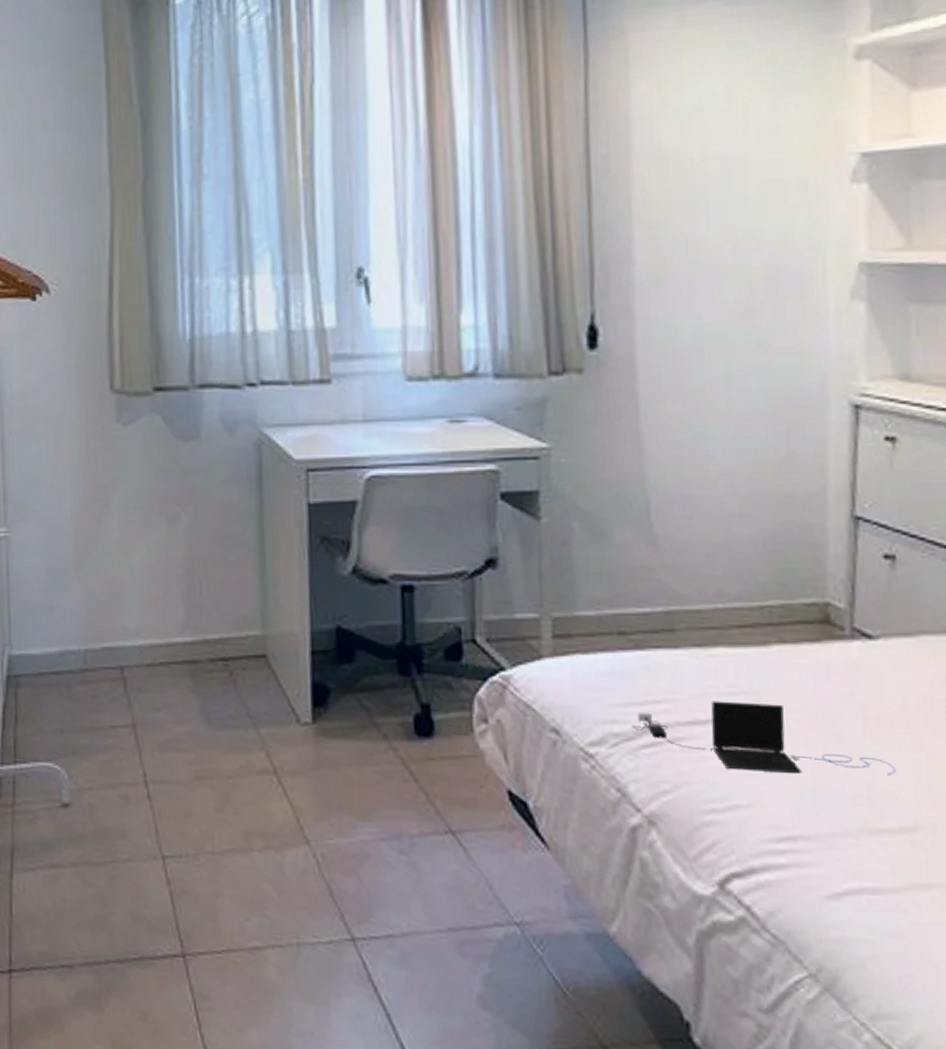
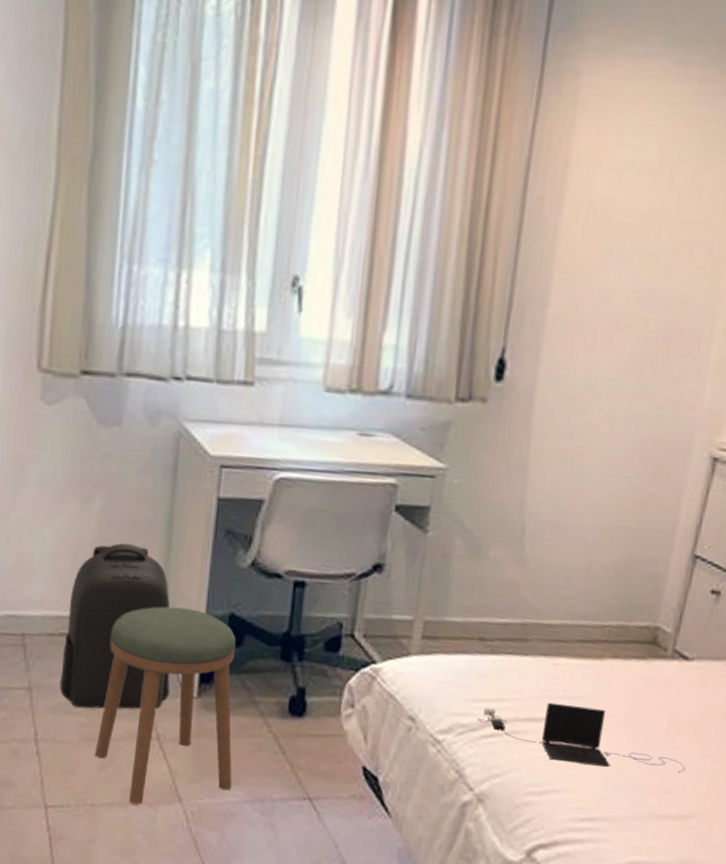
backpack: none [165,560,282,744] -> present [60,543,171,709]
stool: none [209,625,363,850] -> present [95,606,236,805]

